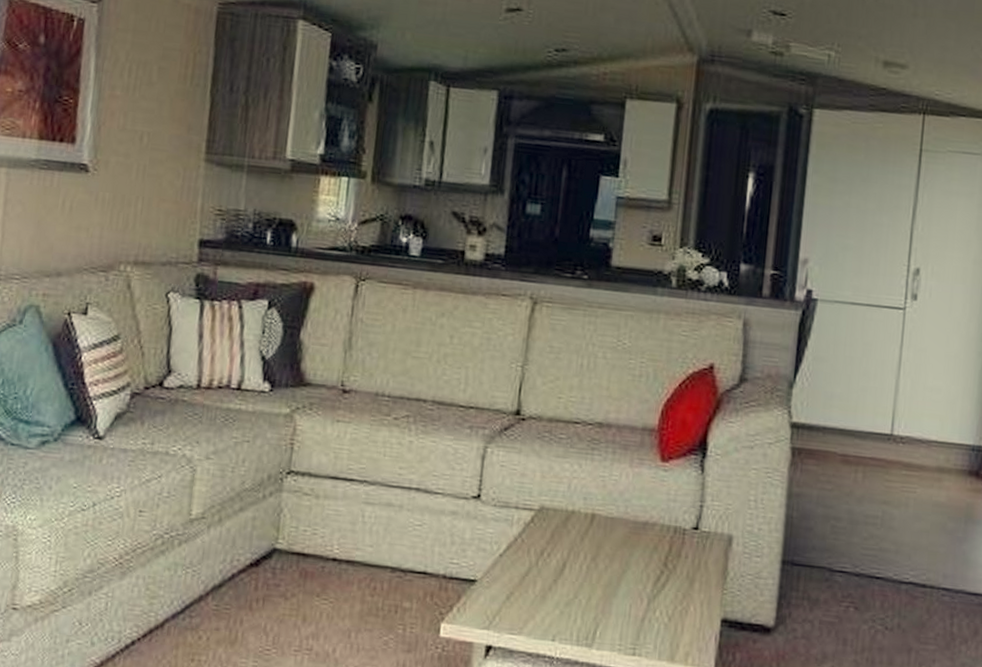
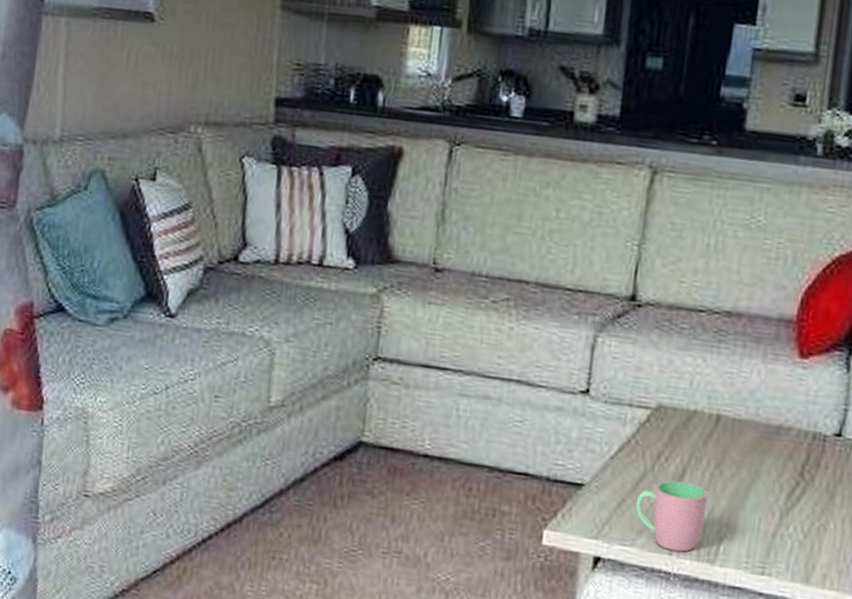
cup: none [522,573,585,638] -> present [635,480,708,552]

